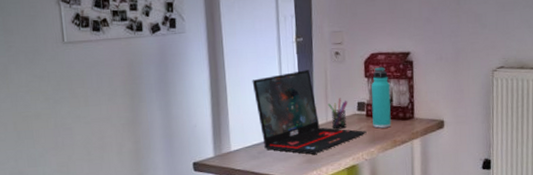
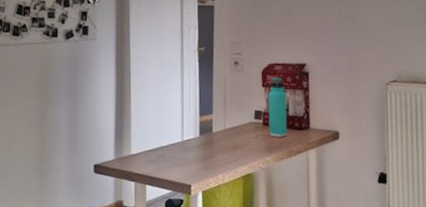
laptop: present [252,70,367,155] -> none [155,78,263,161]
pen holder: present [327,98,347,129] -> none [226,106,245,137]

